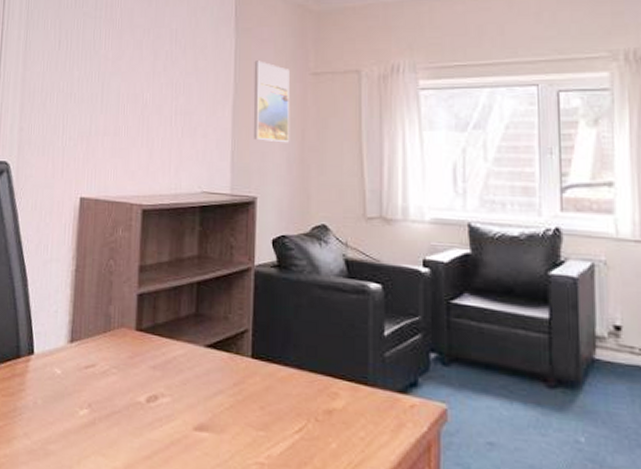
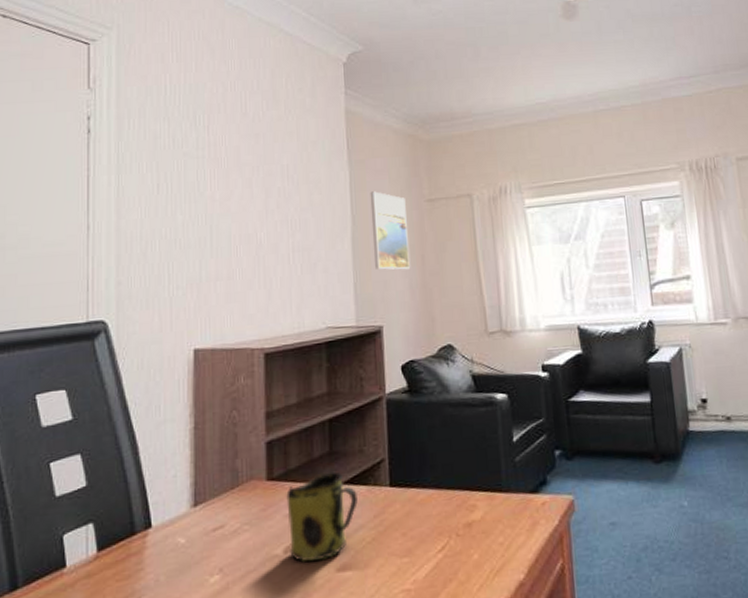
mug: none [152,333,219,417] -> present [286,471,358,563]

